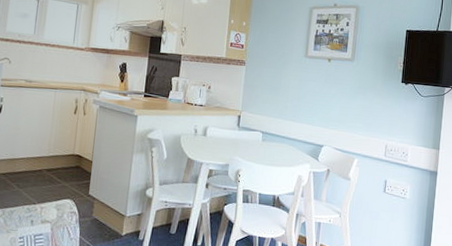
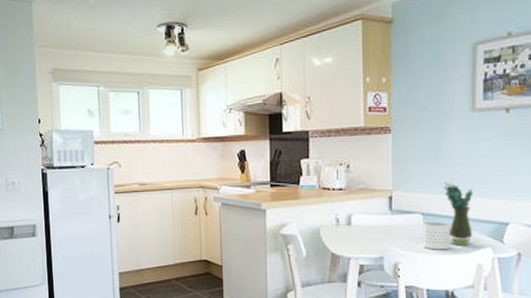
mug: none [260,138,282,163] -> present [423,221,451,250]
vase: none [279,109,301,161] -> present [444,182,474,246]

